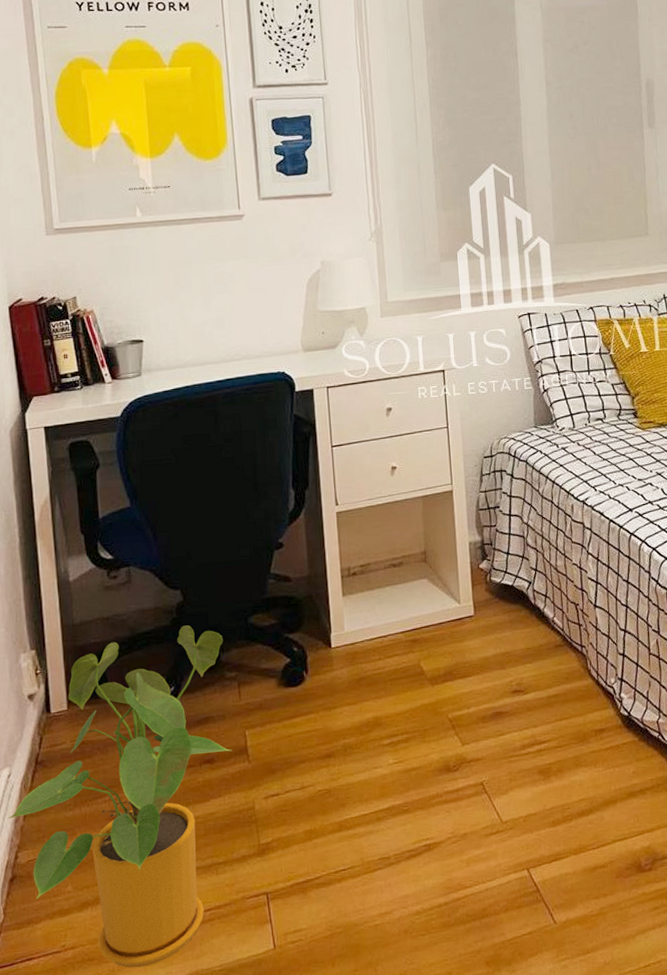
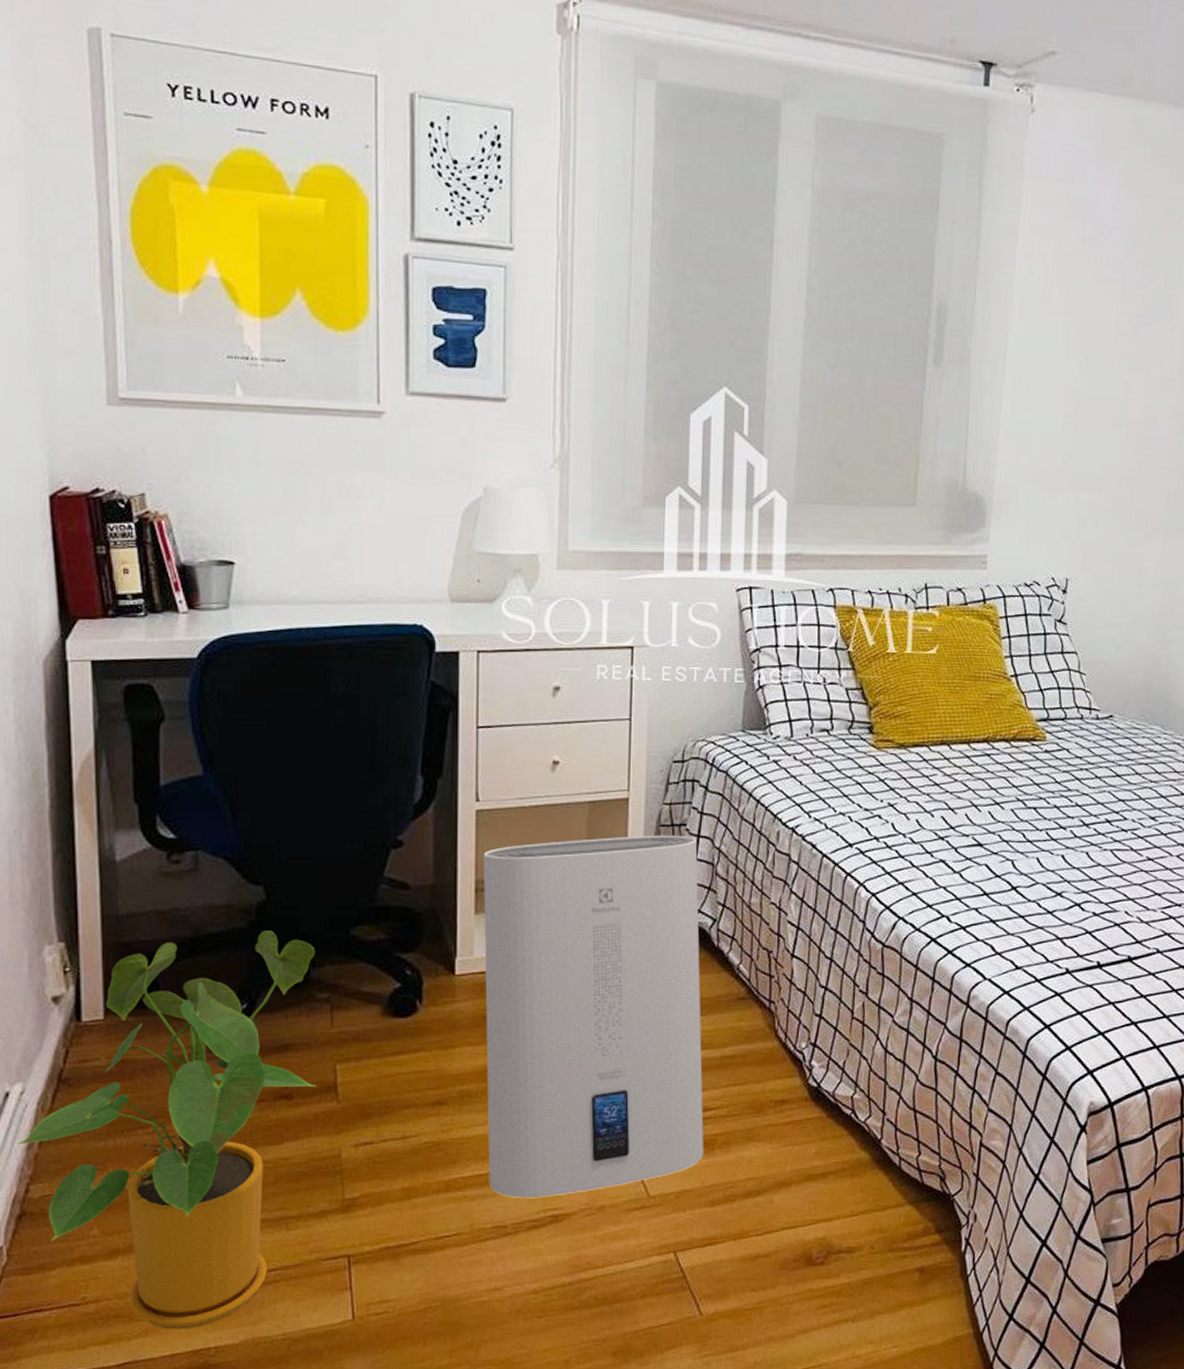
water heater: none [345,516,543,832] -> present [483,835,704,1199]

